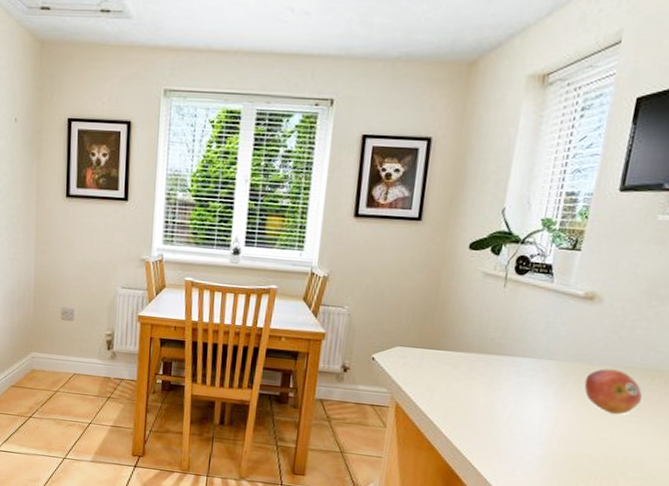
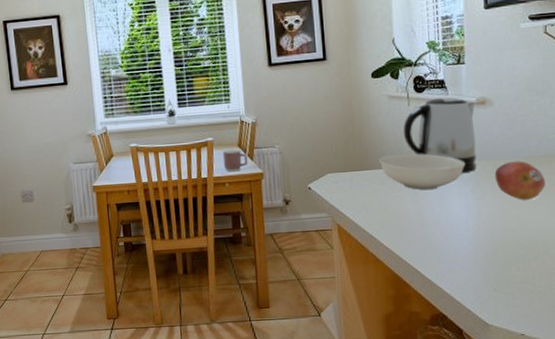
mug: none [283,301,312,327] -> present [222,149,248,172]
bowl: none [456,338,555,385] -> present [378,153,466,191]
kettle: none [490,283,582,373] -> present [403,97,477,173]

